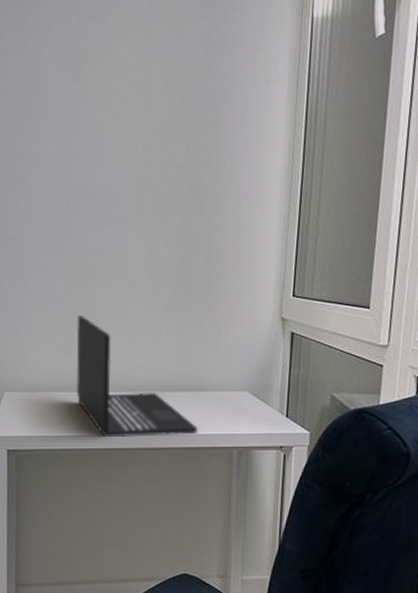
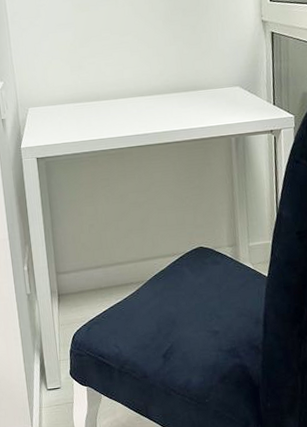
laptop: present [76,314,198,438] -> none [86,34,200,138]

